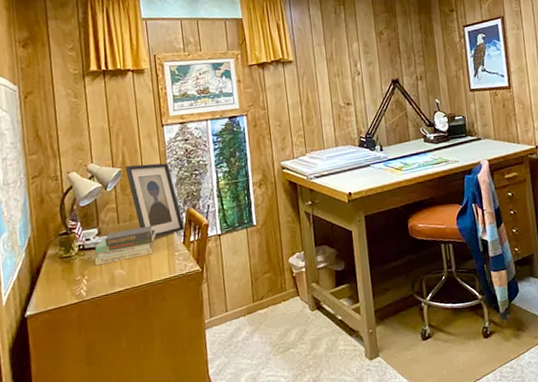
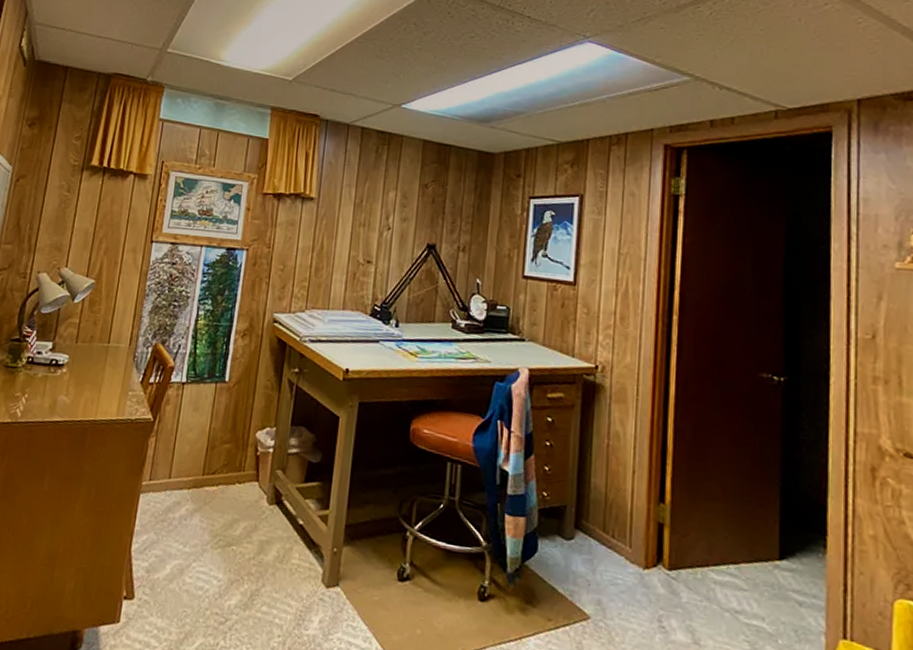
books: present [94,225,156,266] -> none [39,350,114,387]
picture frame: present [125,163,184,238] -> none [97,278,148,369]

